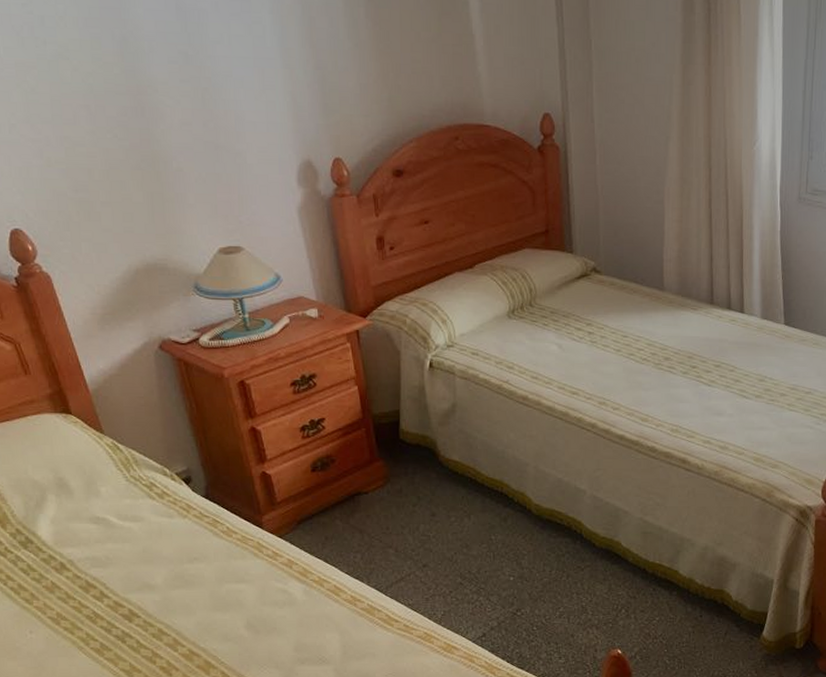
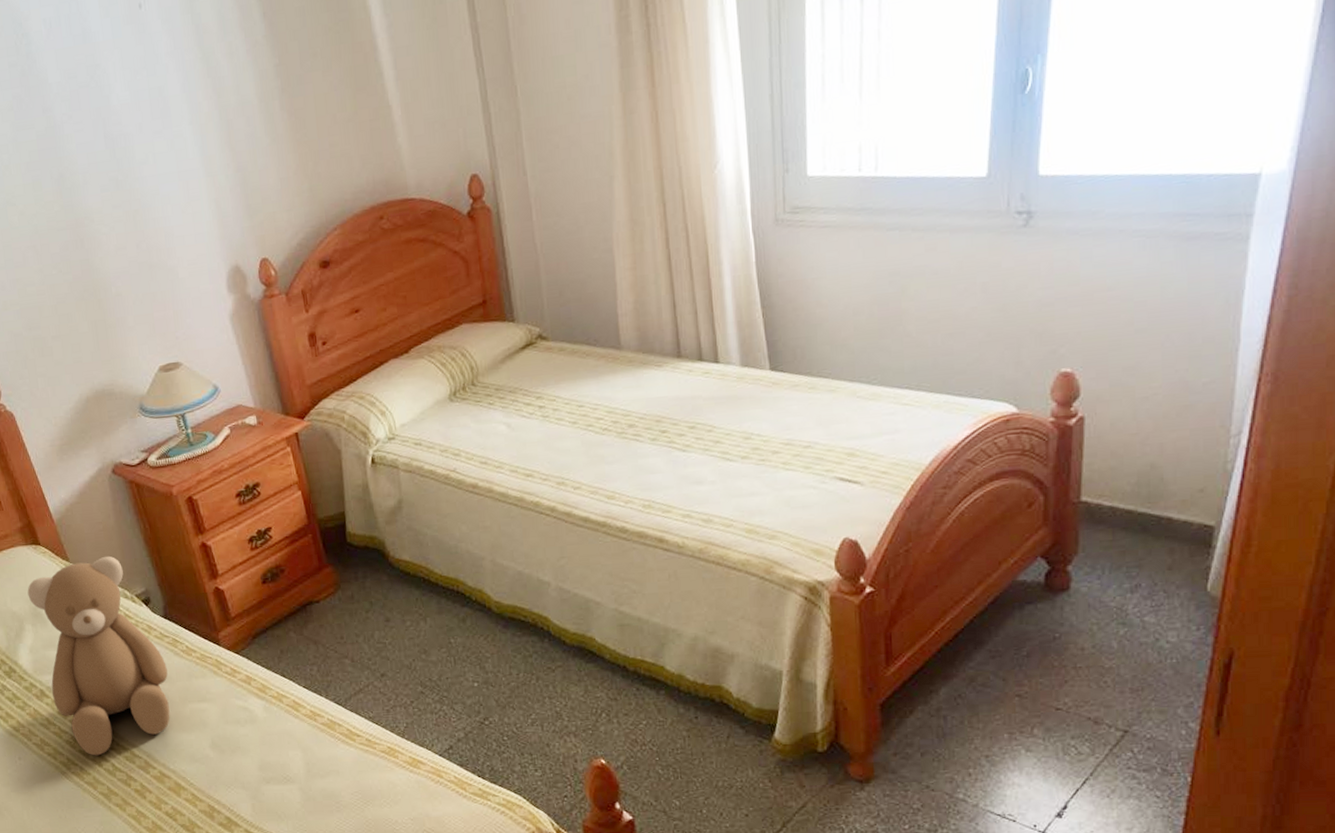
teddy bear: none [53,431,205,632] -> present [27,556,170,756]

